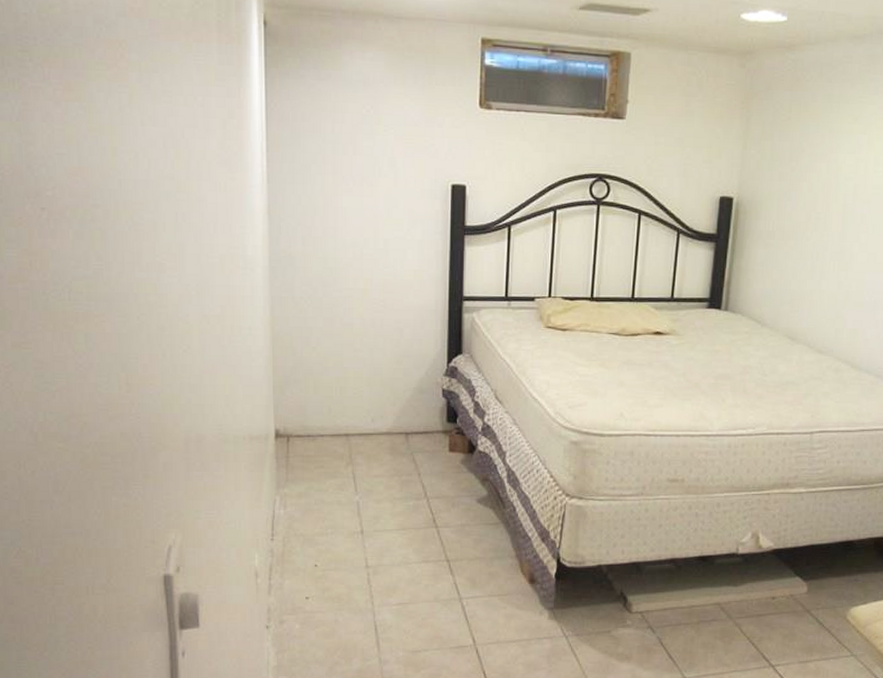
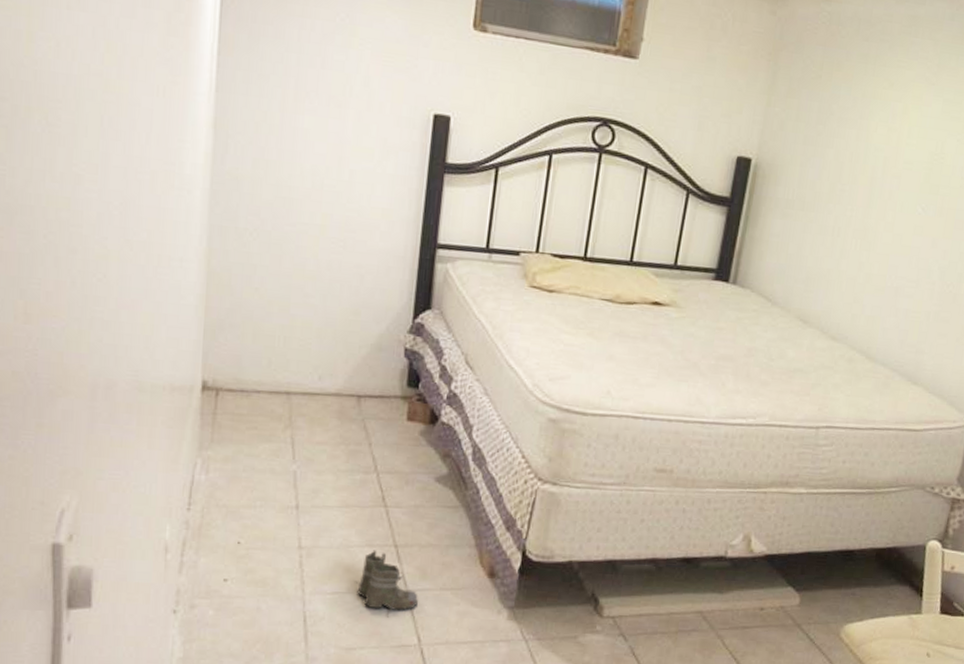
boots: none [416,565,470,623] -> present [355,550,418,618]

